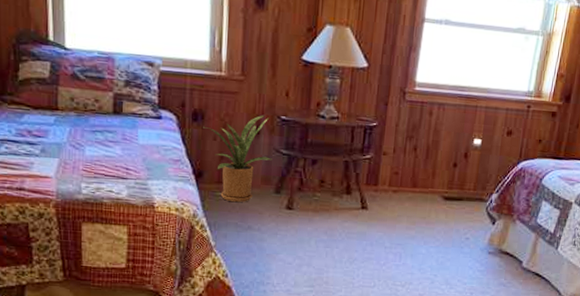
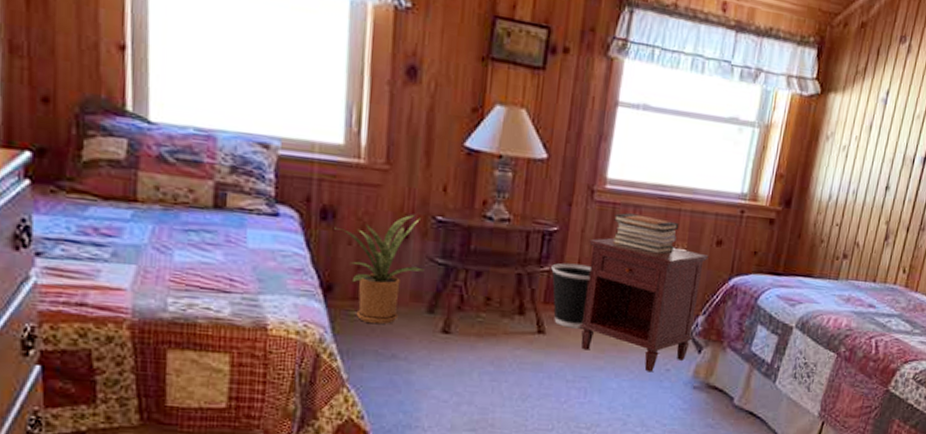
wastebasket: none [372,152,404,205] -> present [551,263,591,329]
nightstand: none [395,130,501,241] -> present [579,237,709,372]
book stack: none [421,110,476,144] -> present [612,213,679,254]

